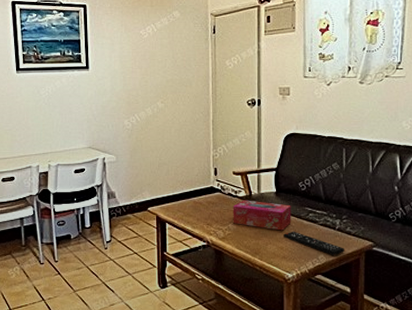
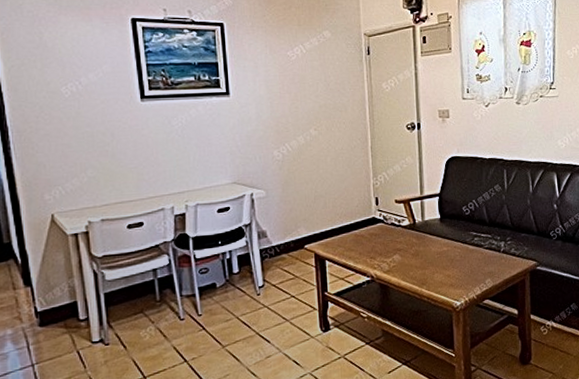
tissue box: present [232,200,291,231] -> none [396,228,457,258]
remote control: present [284,231,344,255] -> none [450,257,510,278]

